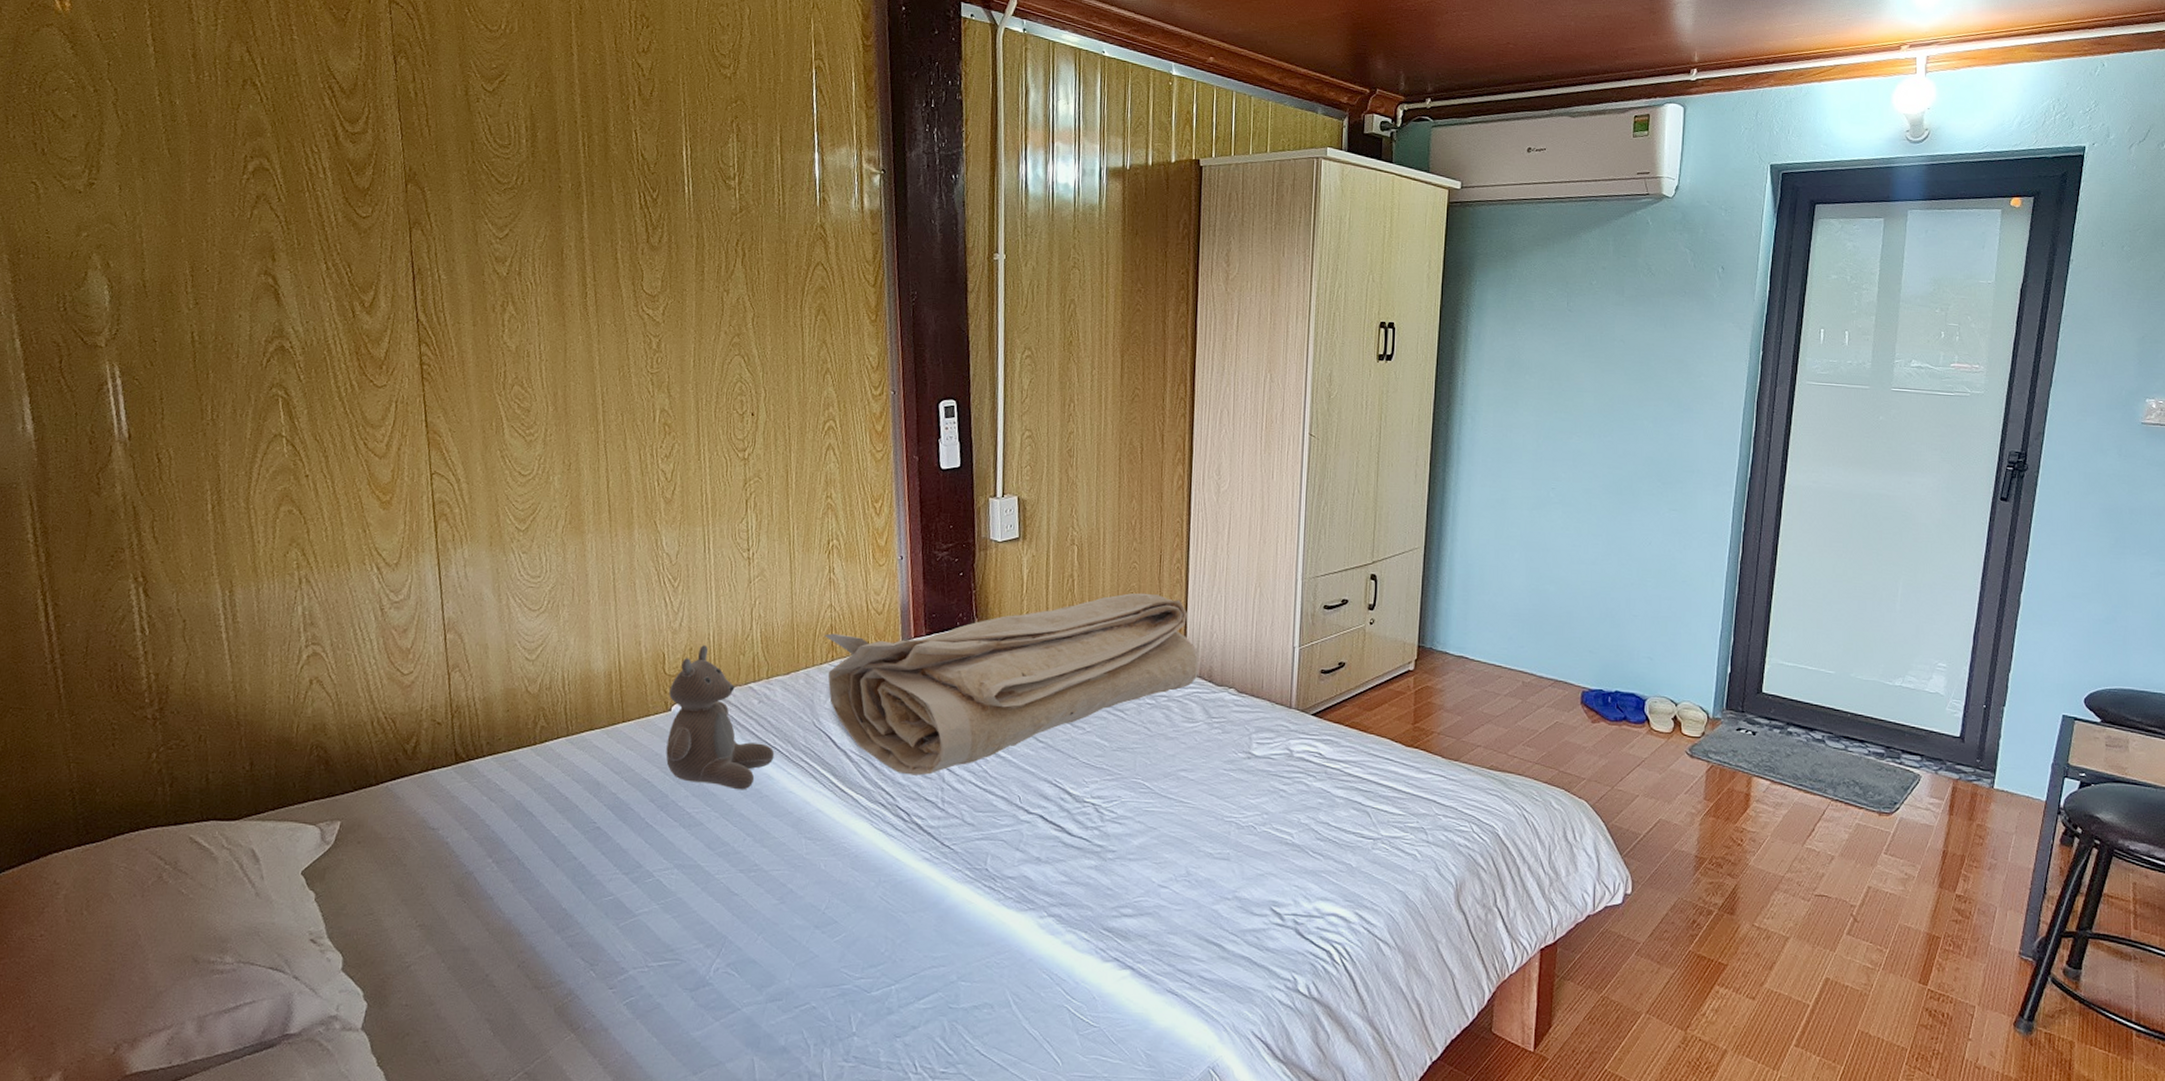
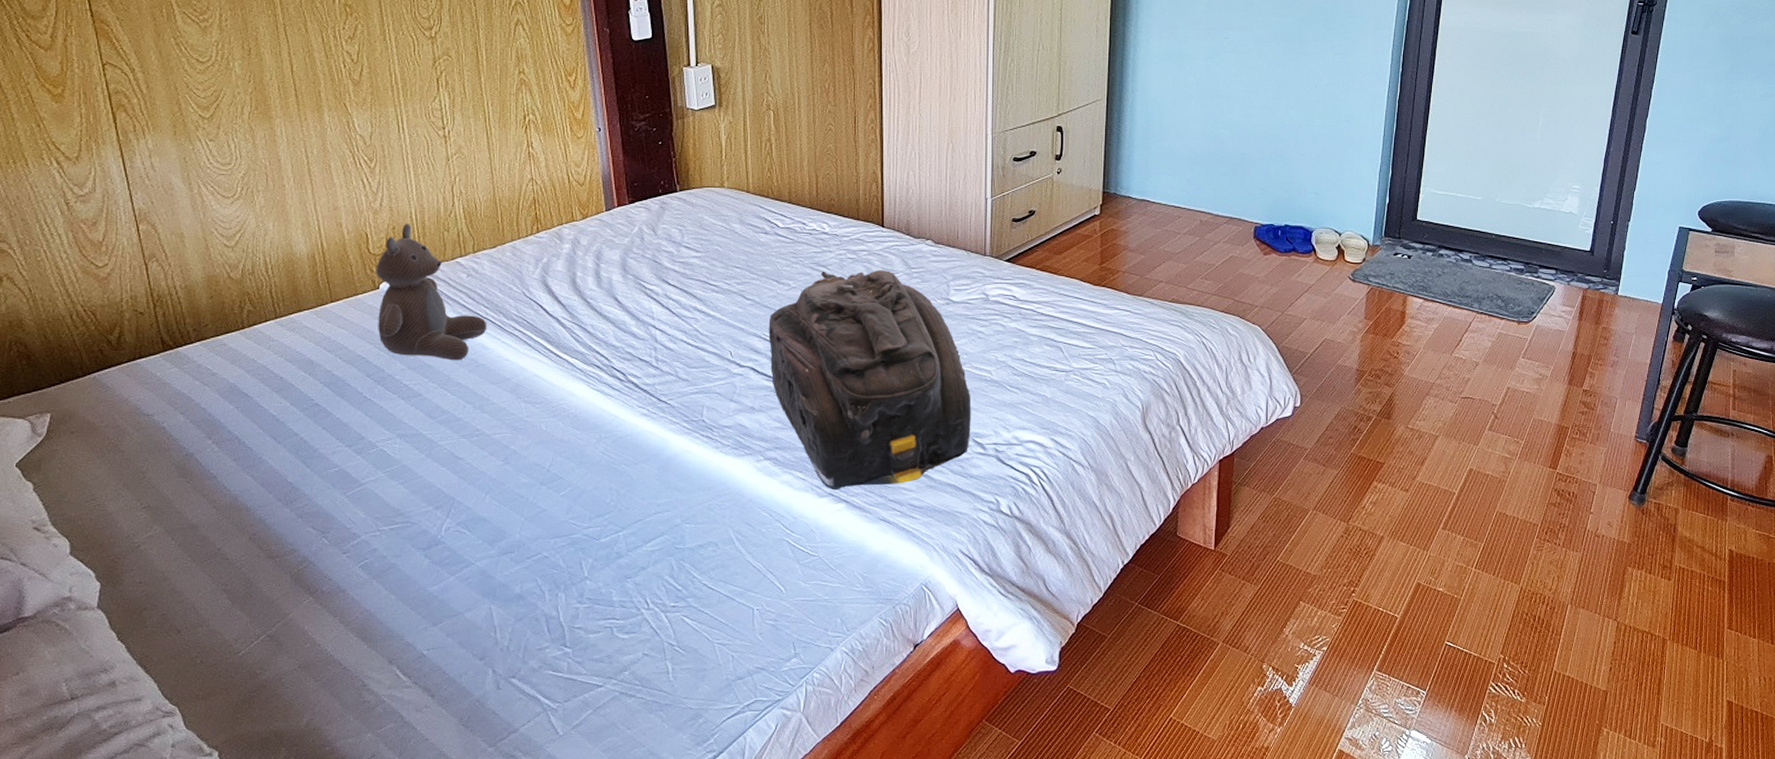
towel: present [824,593,1200,776] -> none [528,153,898,337]
duffel bag: none [1059,716,1271,955] -> present [768,269,971,491]

